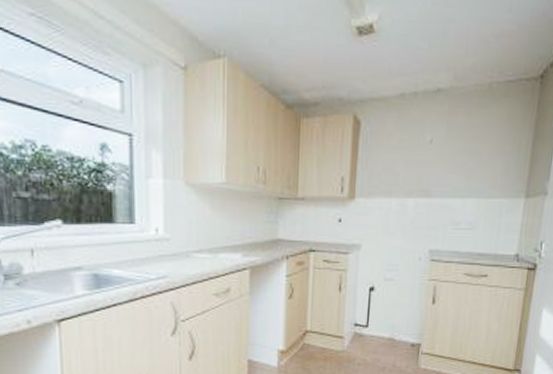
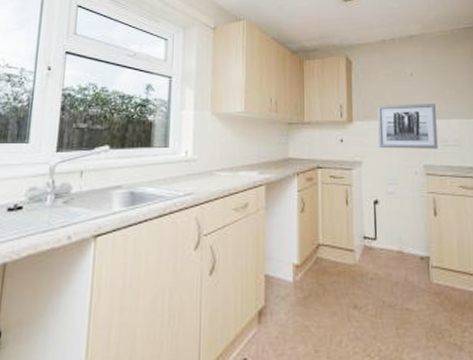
wall art: none [382,178,453,232] -> present [377,103,438,149]

